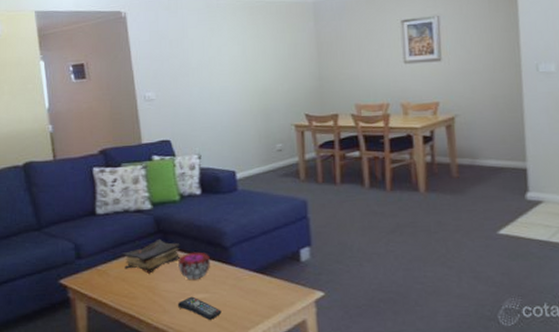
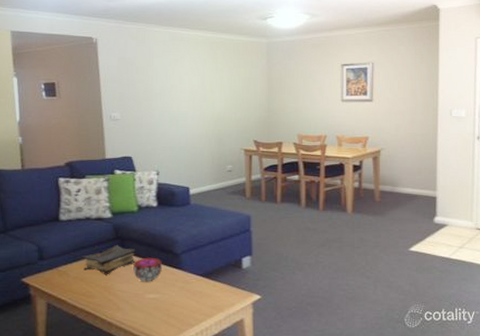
remote control: present [177,296,222,320] -> none [130,296,170,317]

